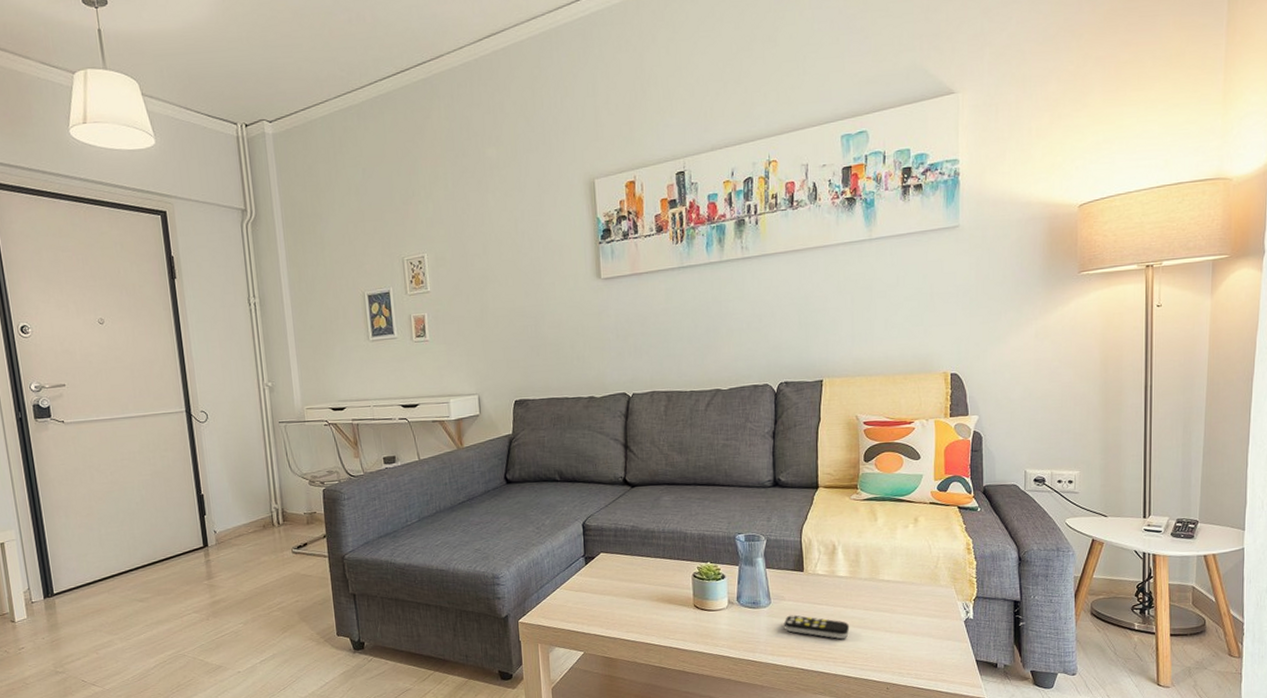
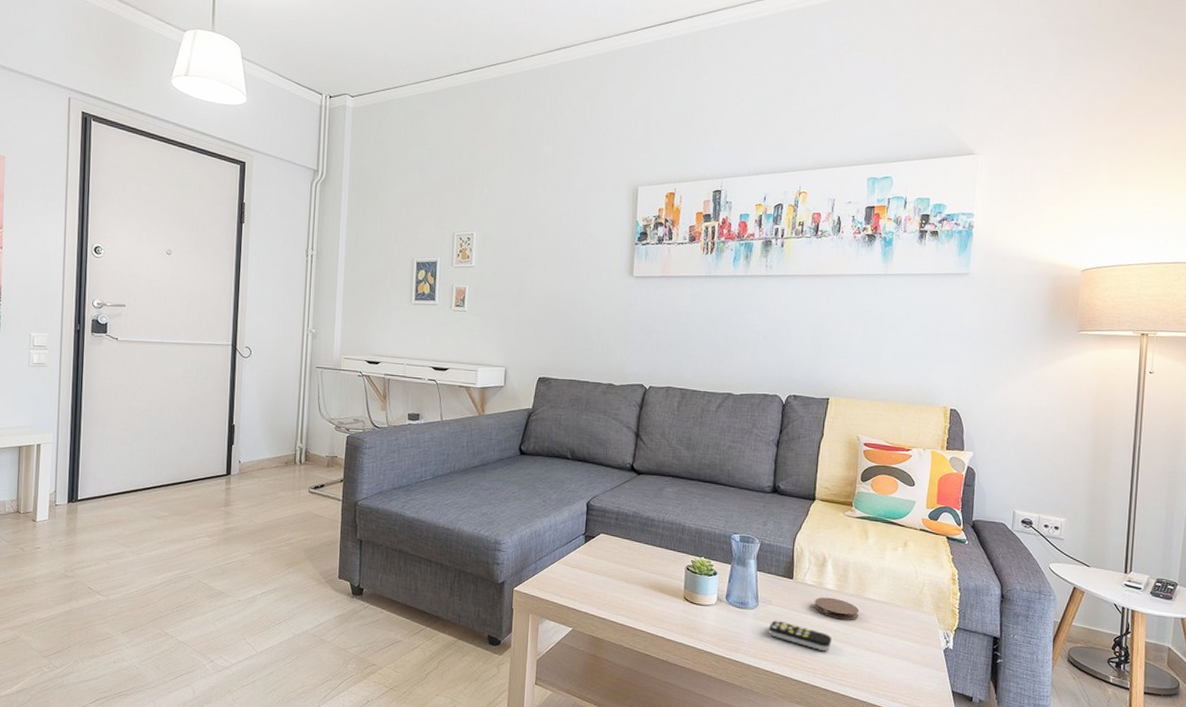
coaster: none [828,584,875,605] -> present [814,597,860,620]

